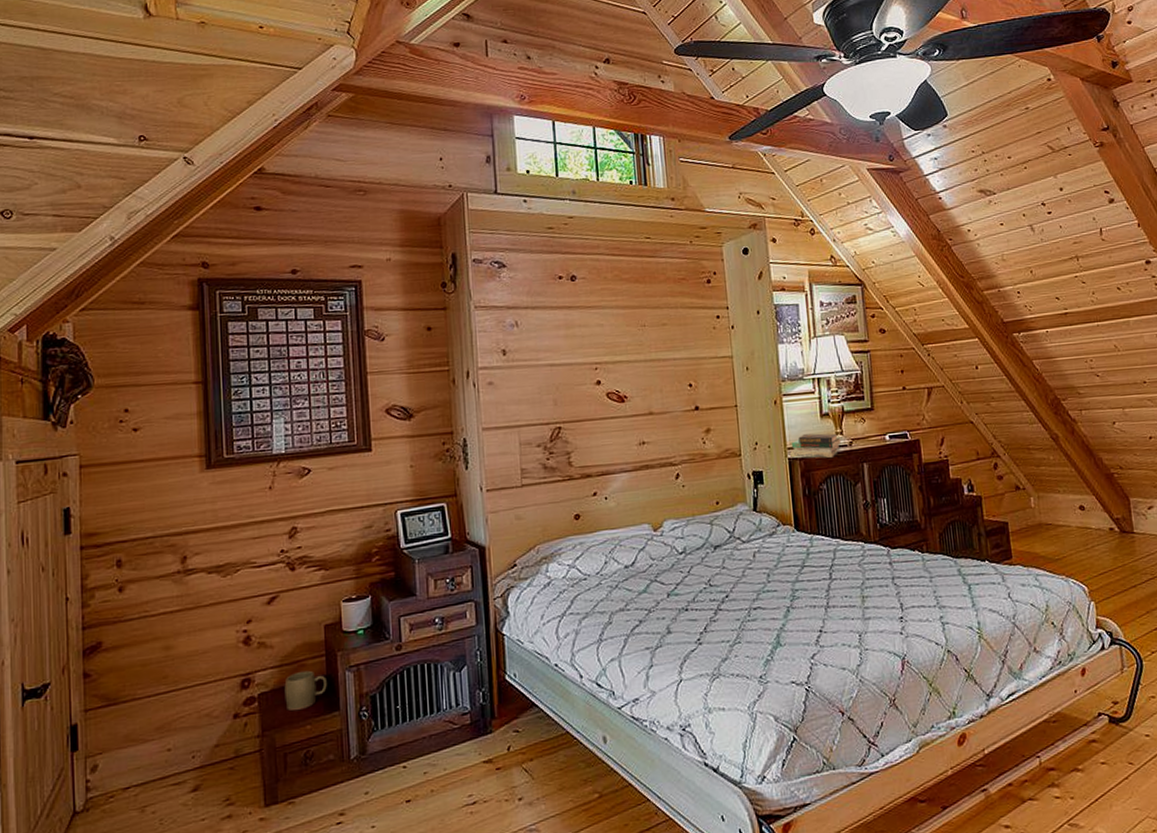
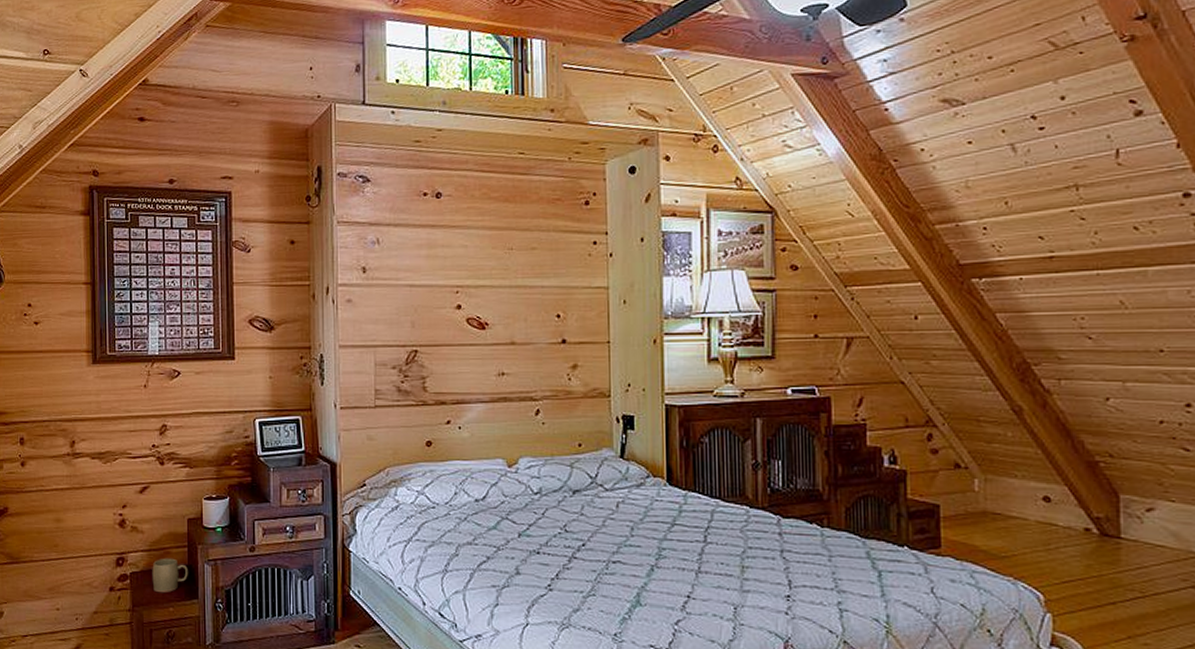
books: present [790,433,842,459] -> none [668,380,731,408]

